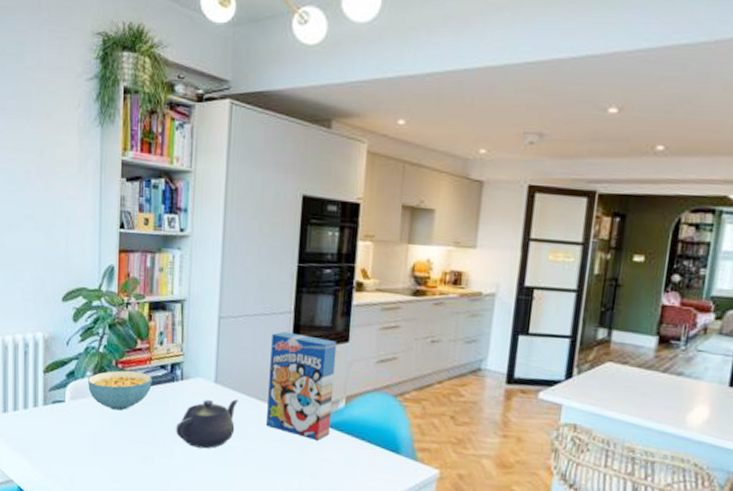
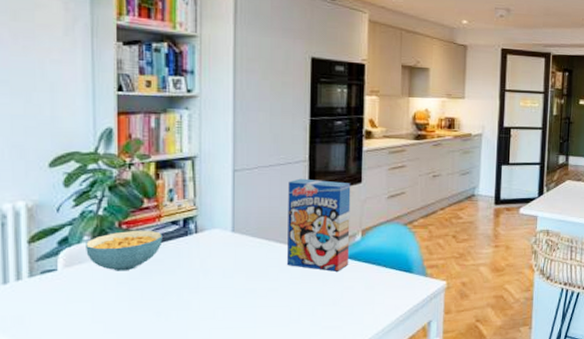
teapot: present [175,399,239,449] -> none [191,245,258,296]

